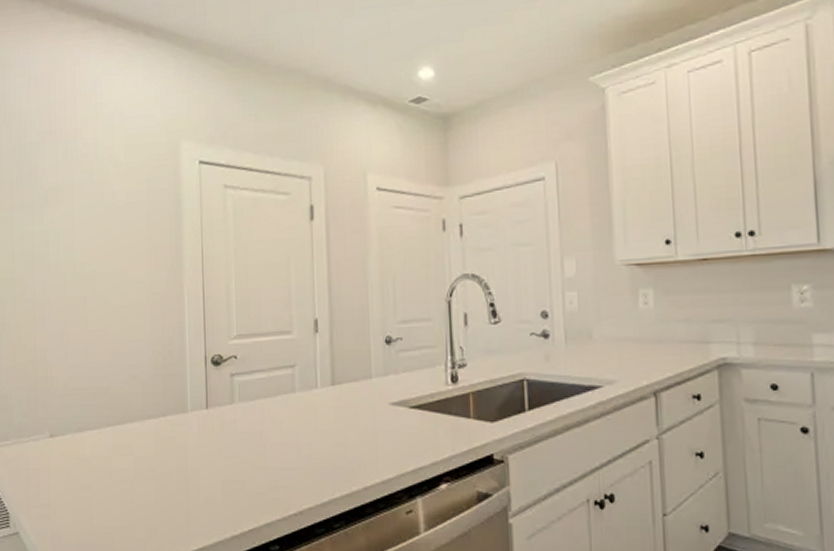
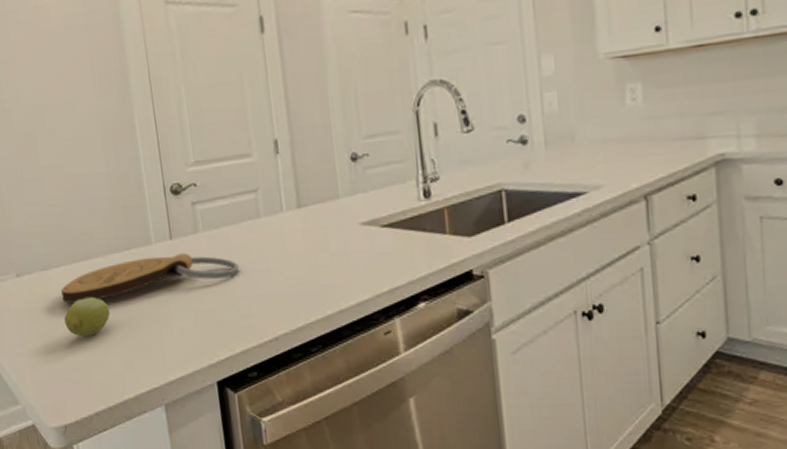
cutting board: none [93,423,271,467] -> present [61,253,240,304]
fruit: none [93,462,139,502] -> present [64,297,110,337]

